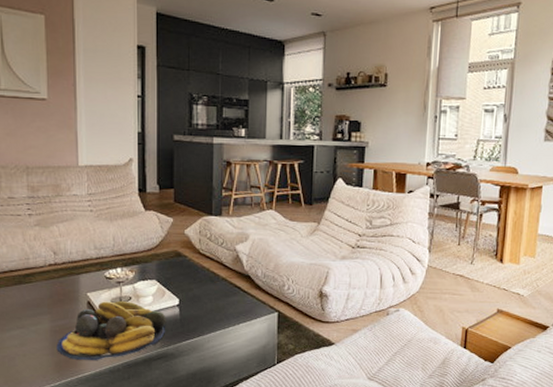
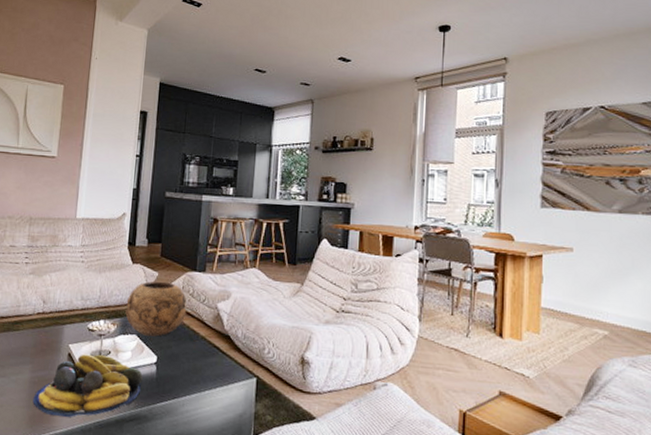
decorative bowl: none [142,227,206,281] -> present [125,281,187,337]

